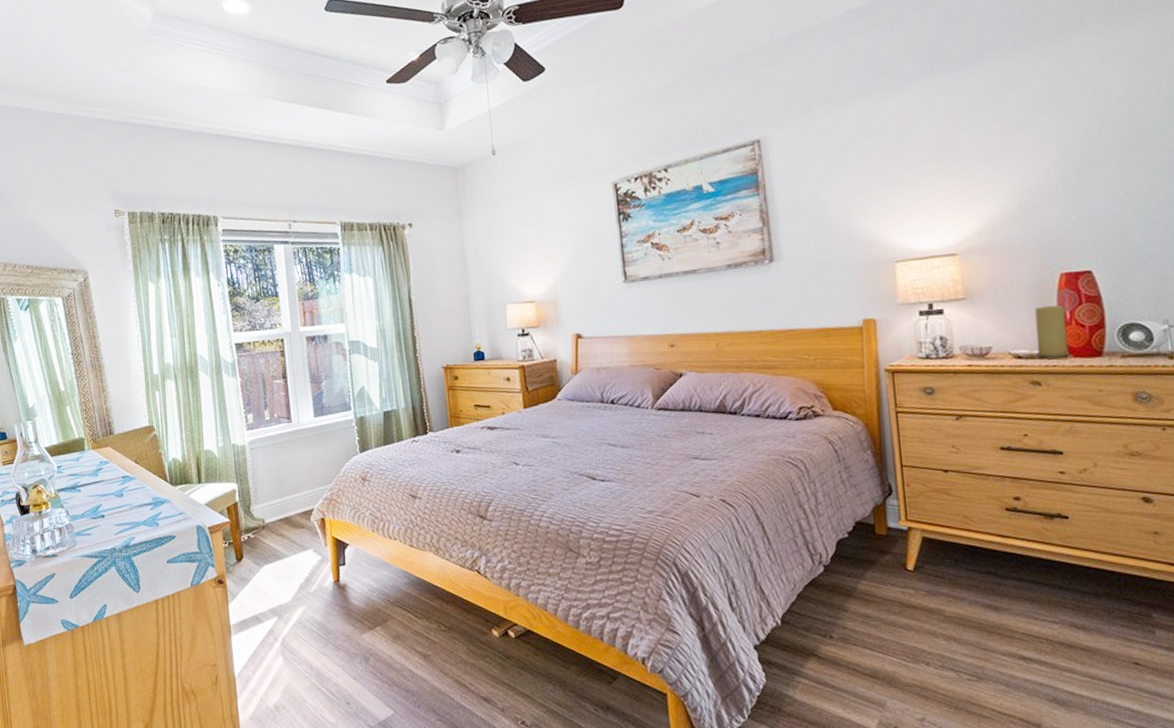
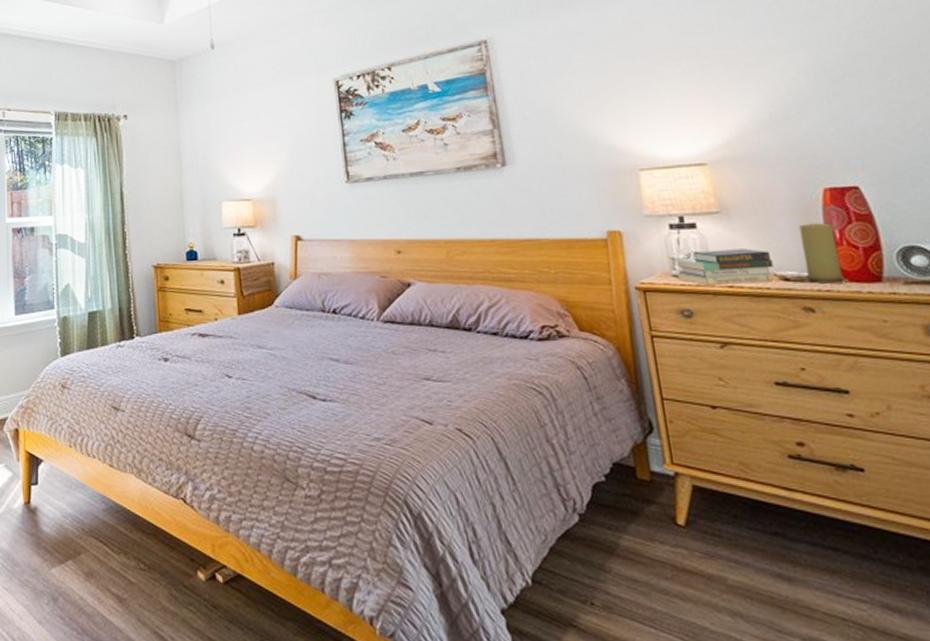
books: none [922,331,1009,365] -> present [675,248,774,285]

